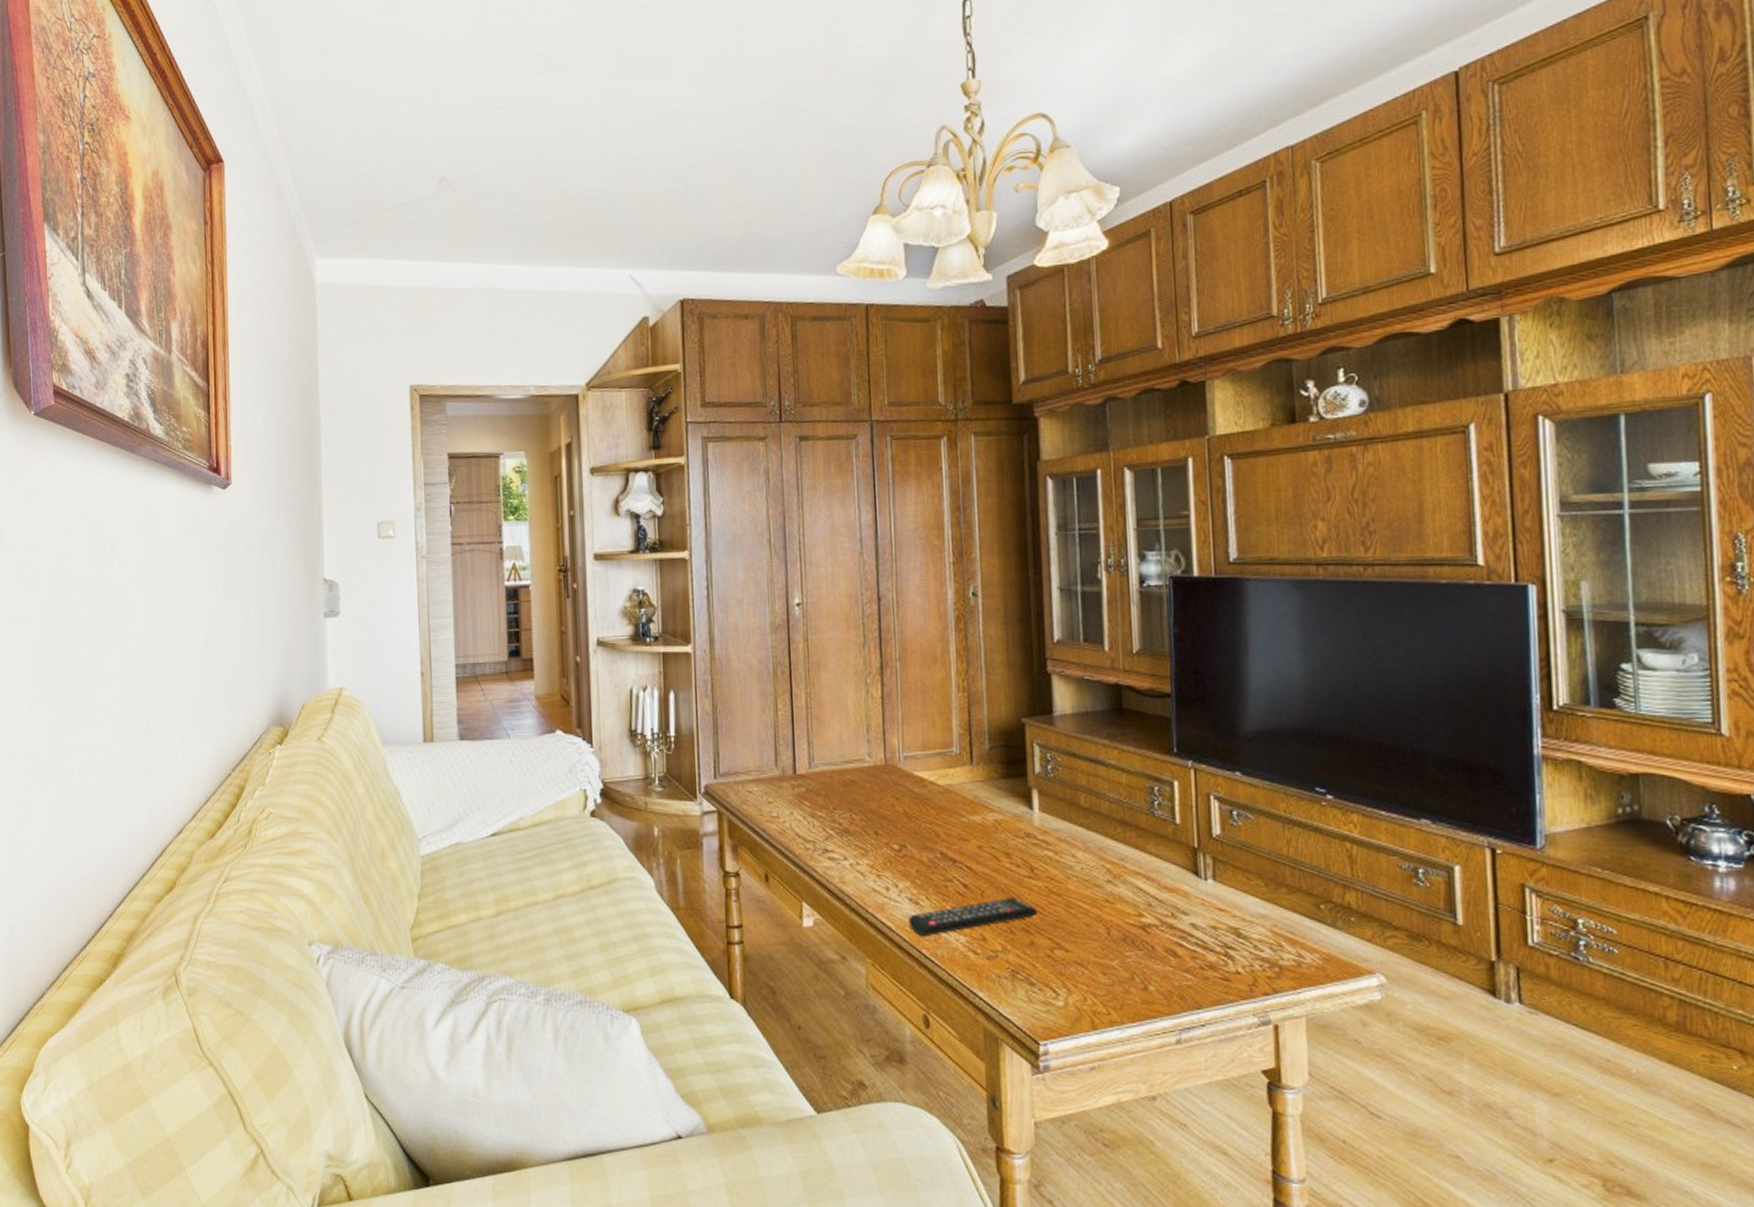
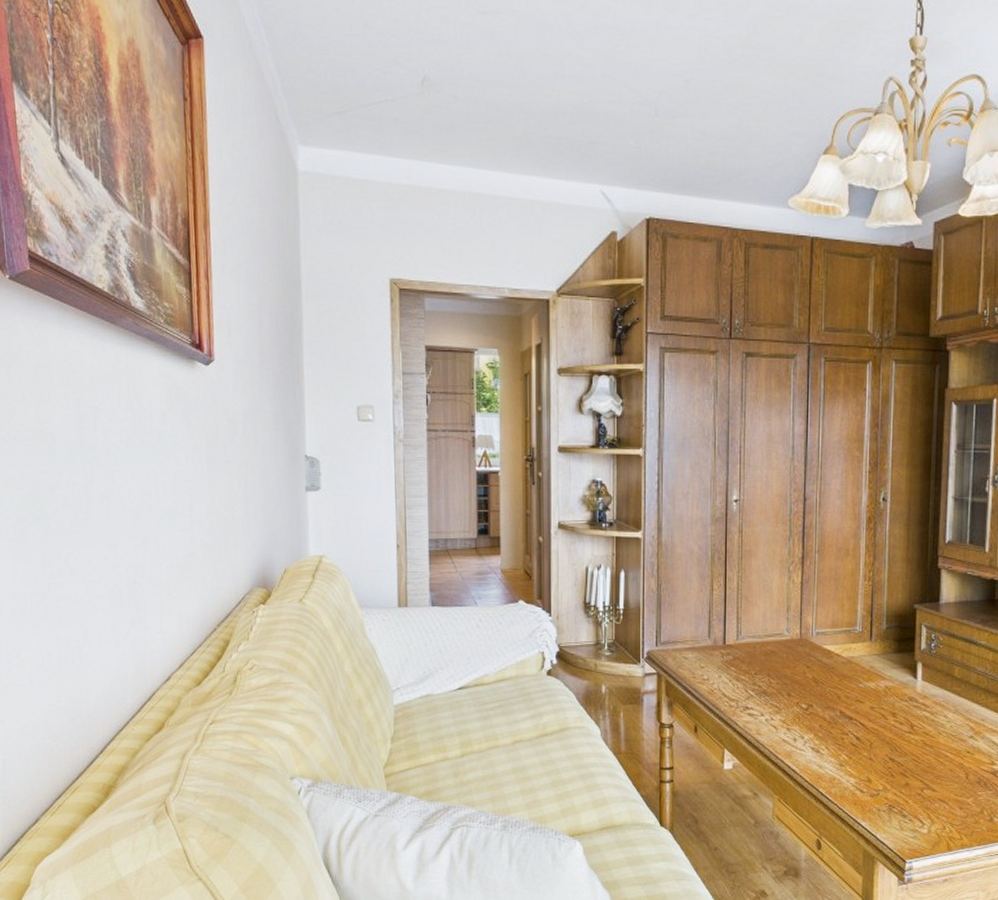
remote control: present [908,897,1038,937] -> none [810,747,913,779]

